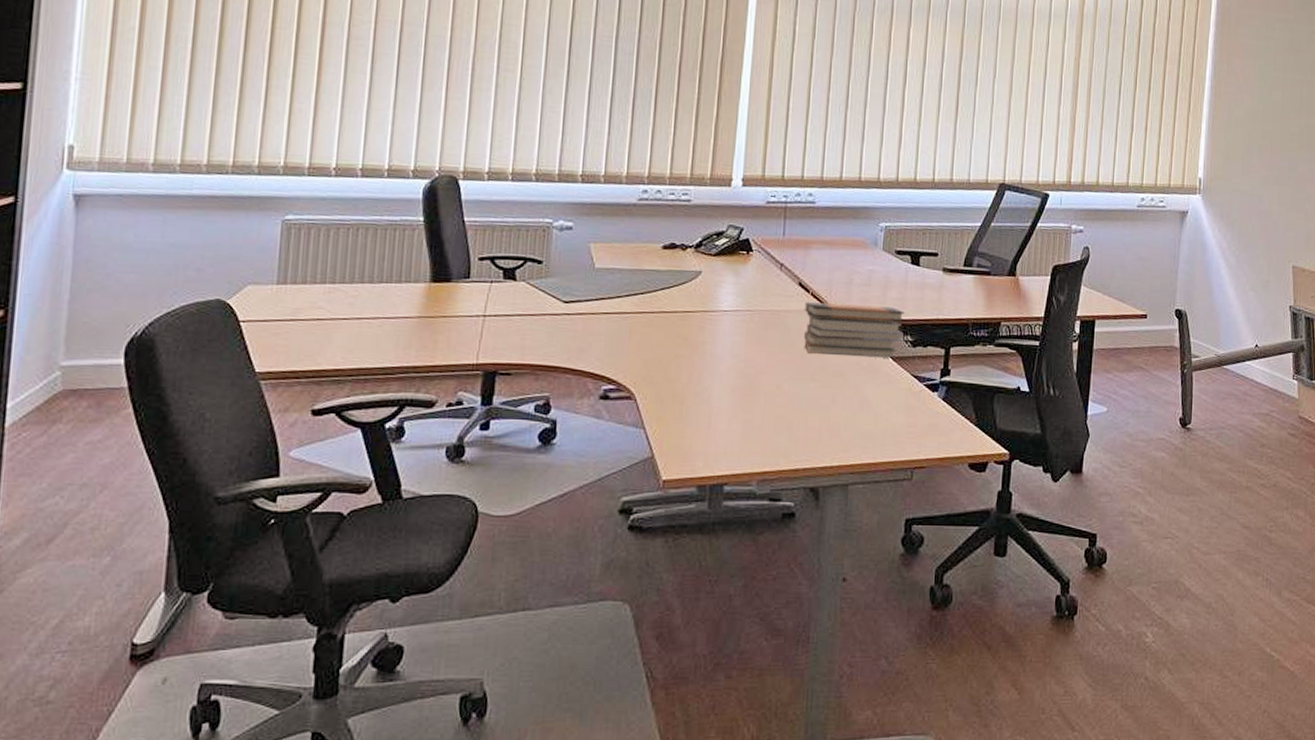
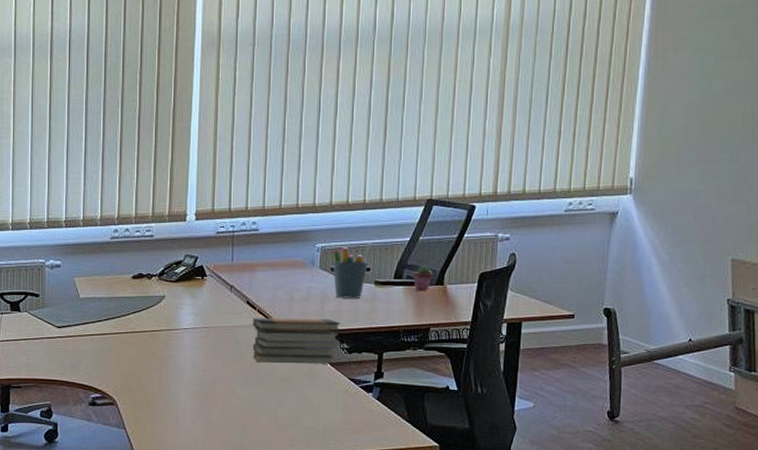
pen holder: none [897,225,940,286] -> present [333,243,371,298]
potted succulent: none [984,253,1005,282] -> present [413,265,433,292]

